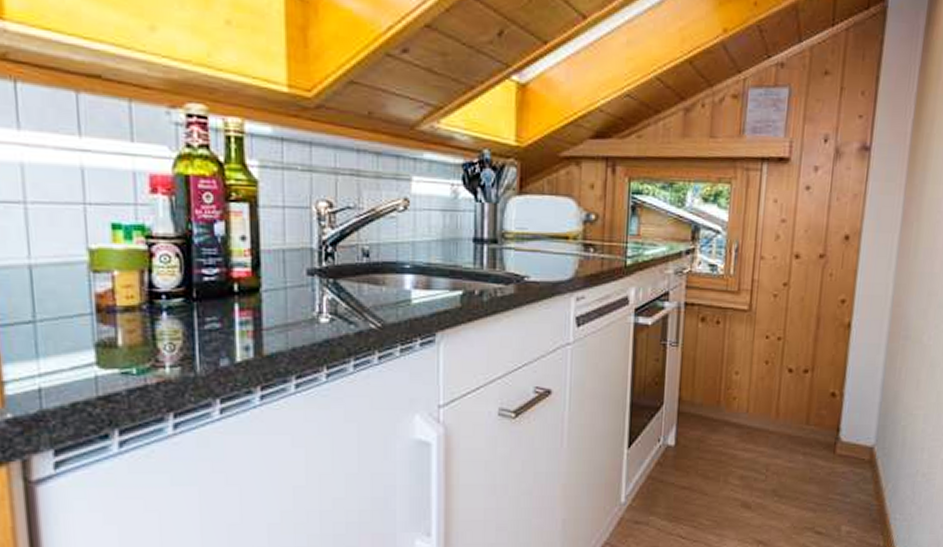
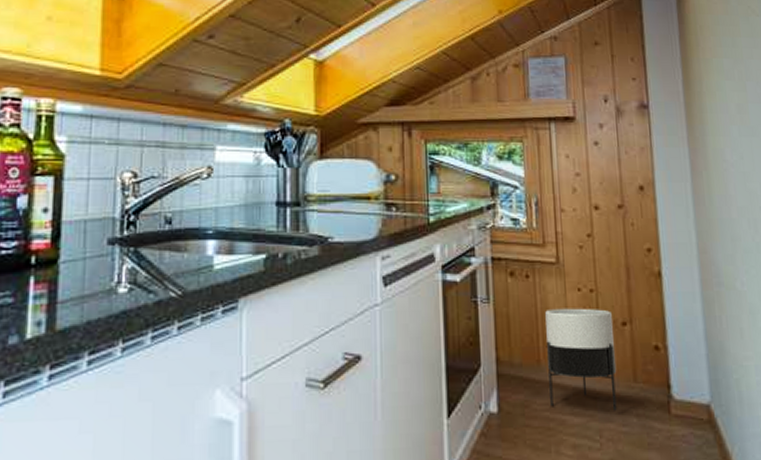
planter: none [724,354,795,449] -> present [545,308,617,411]

